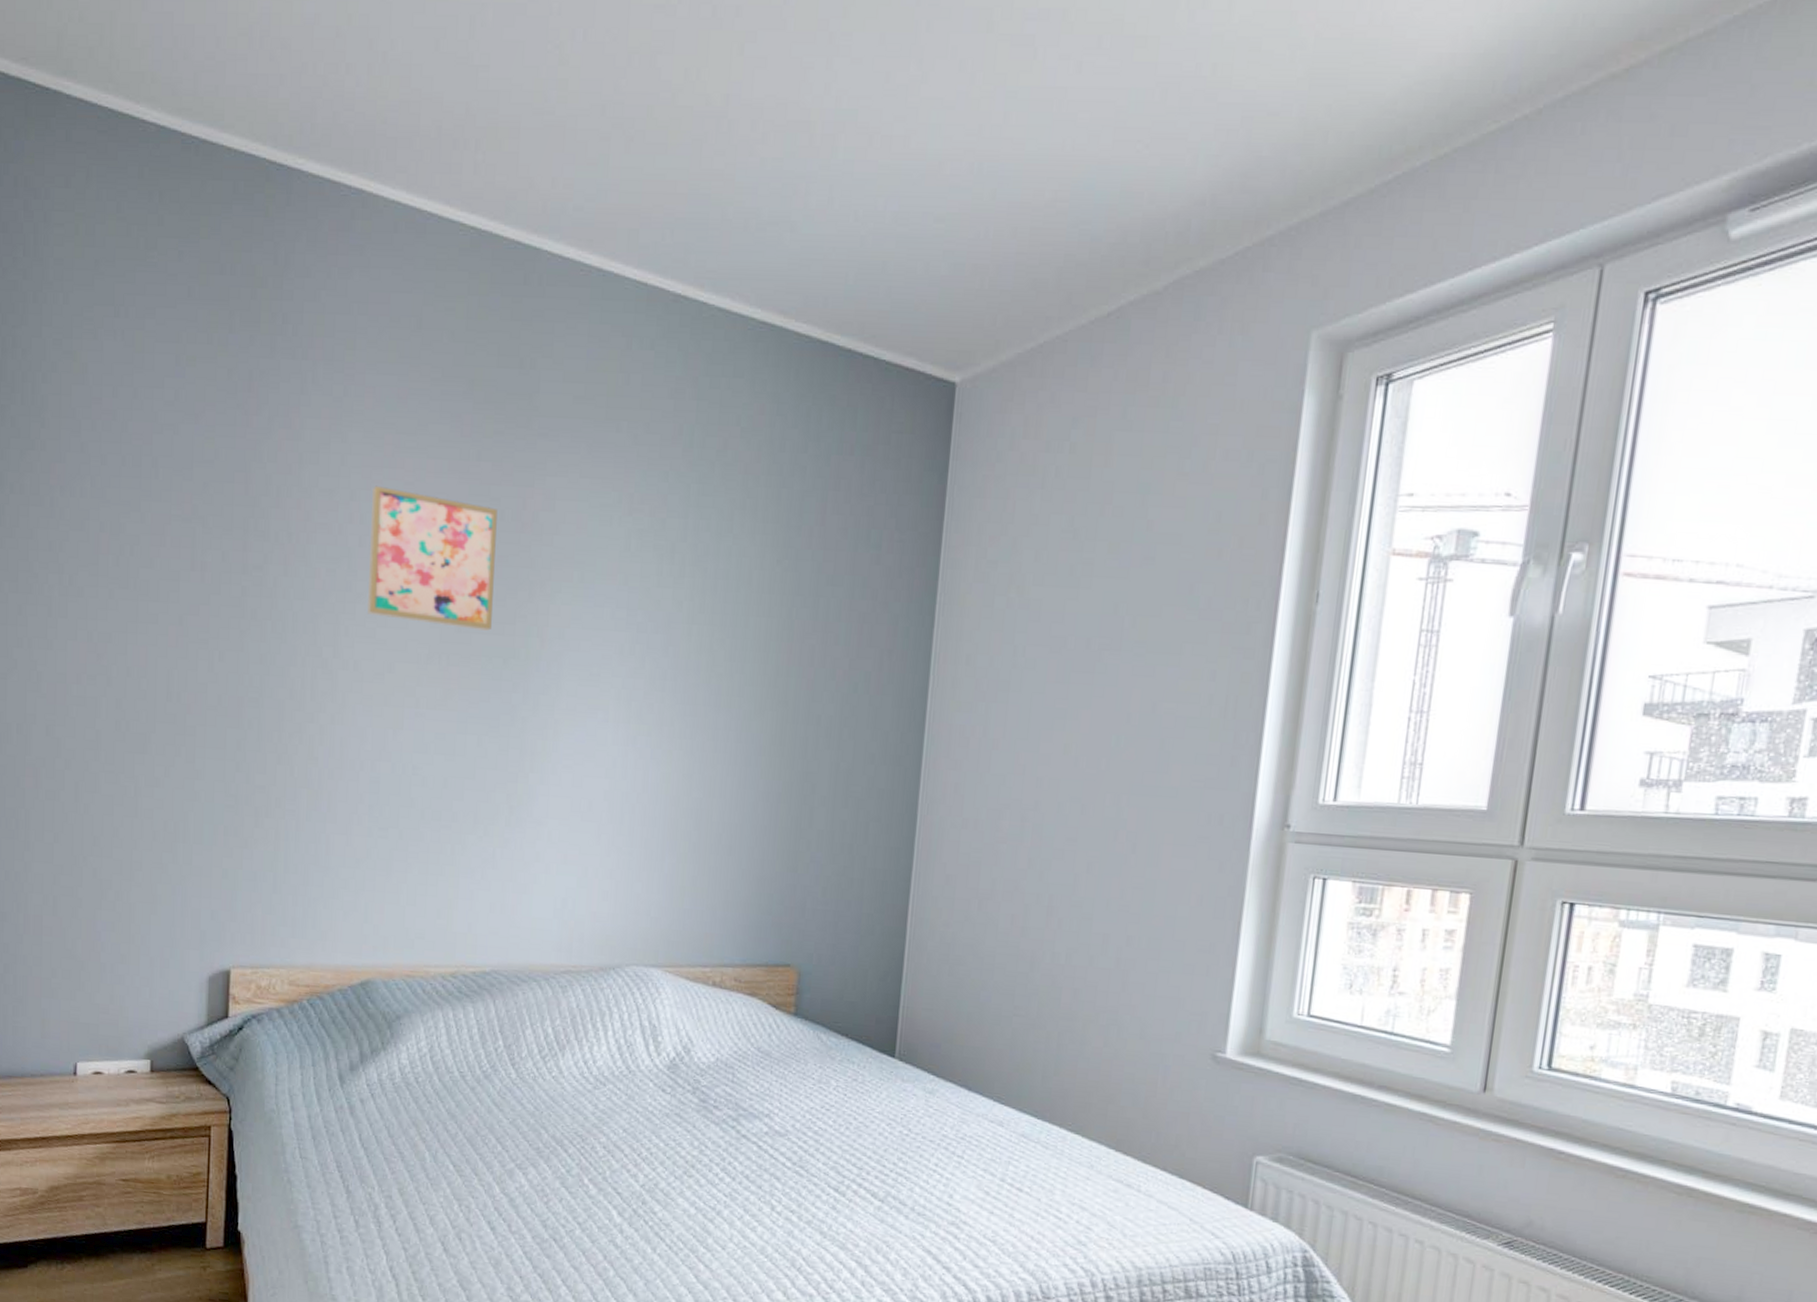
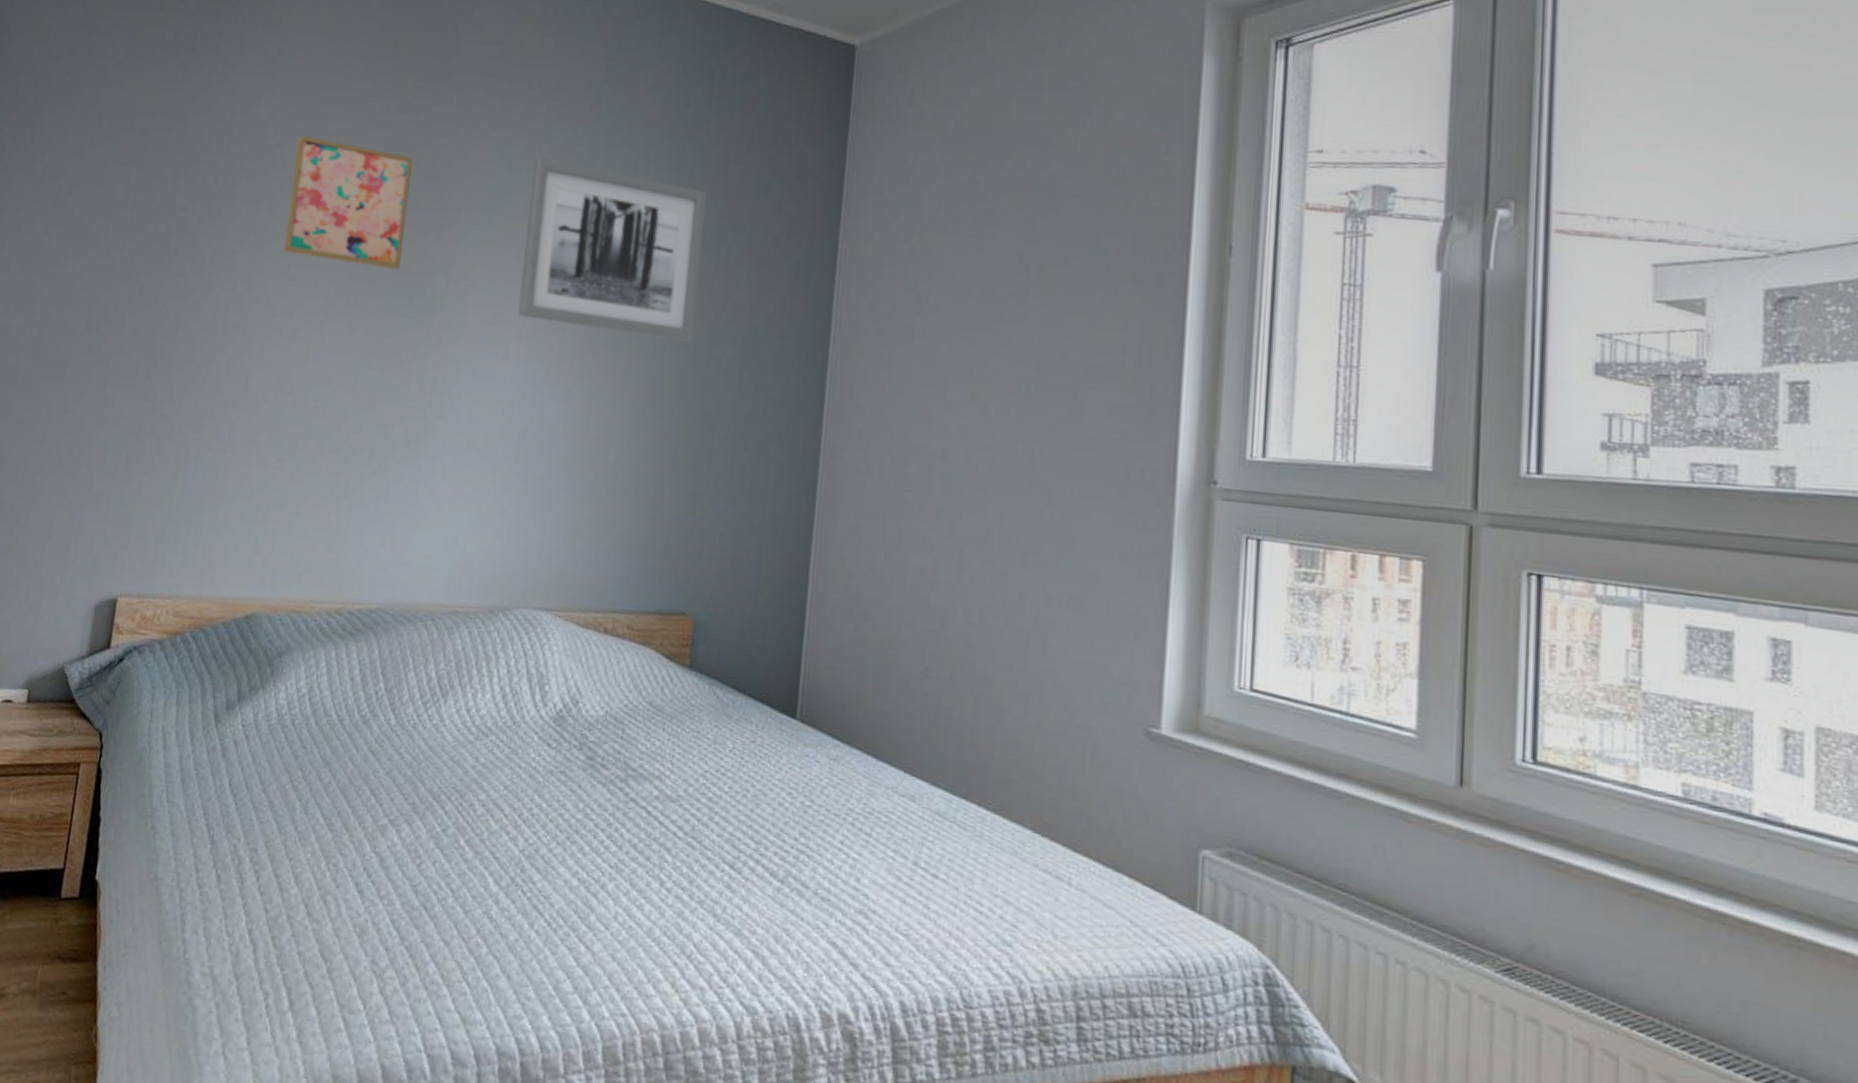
wall art: none [615,507,804,701] -> present [518,157,706,343]

